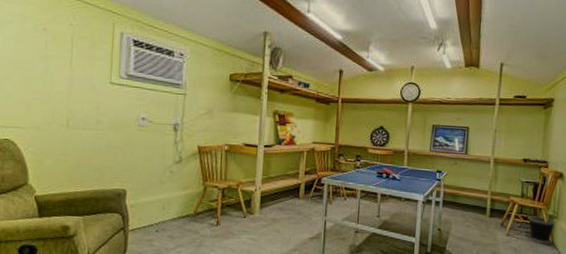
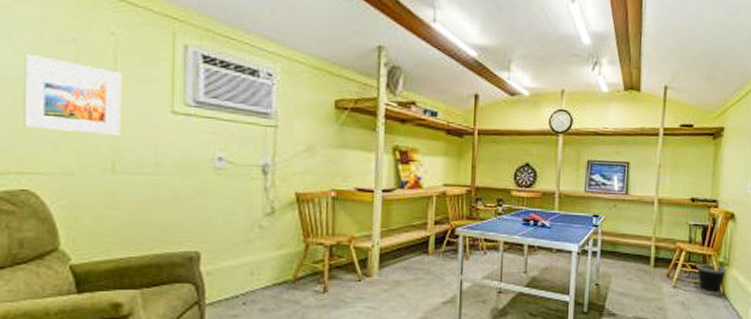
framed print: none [8,40,76,100] -> present [24,54,122,135]

